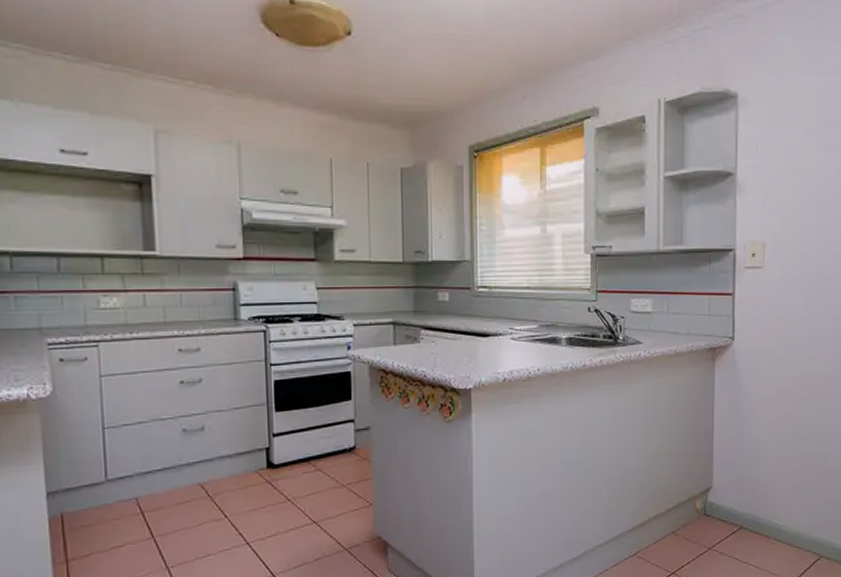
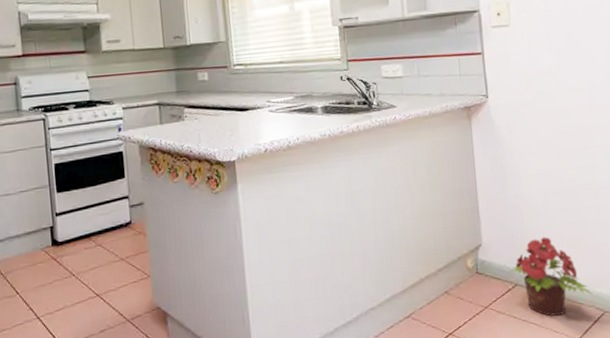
potted plant: none [736,482,812,560] -> present [509,237,593,317]

